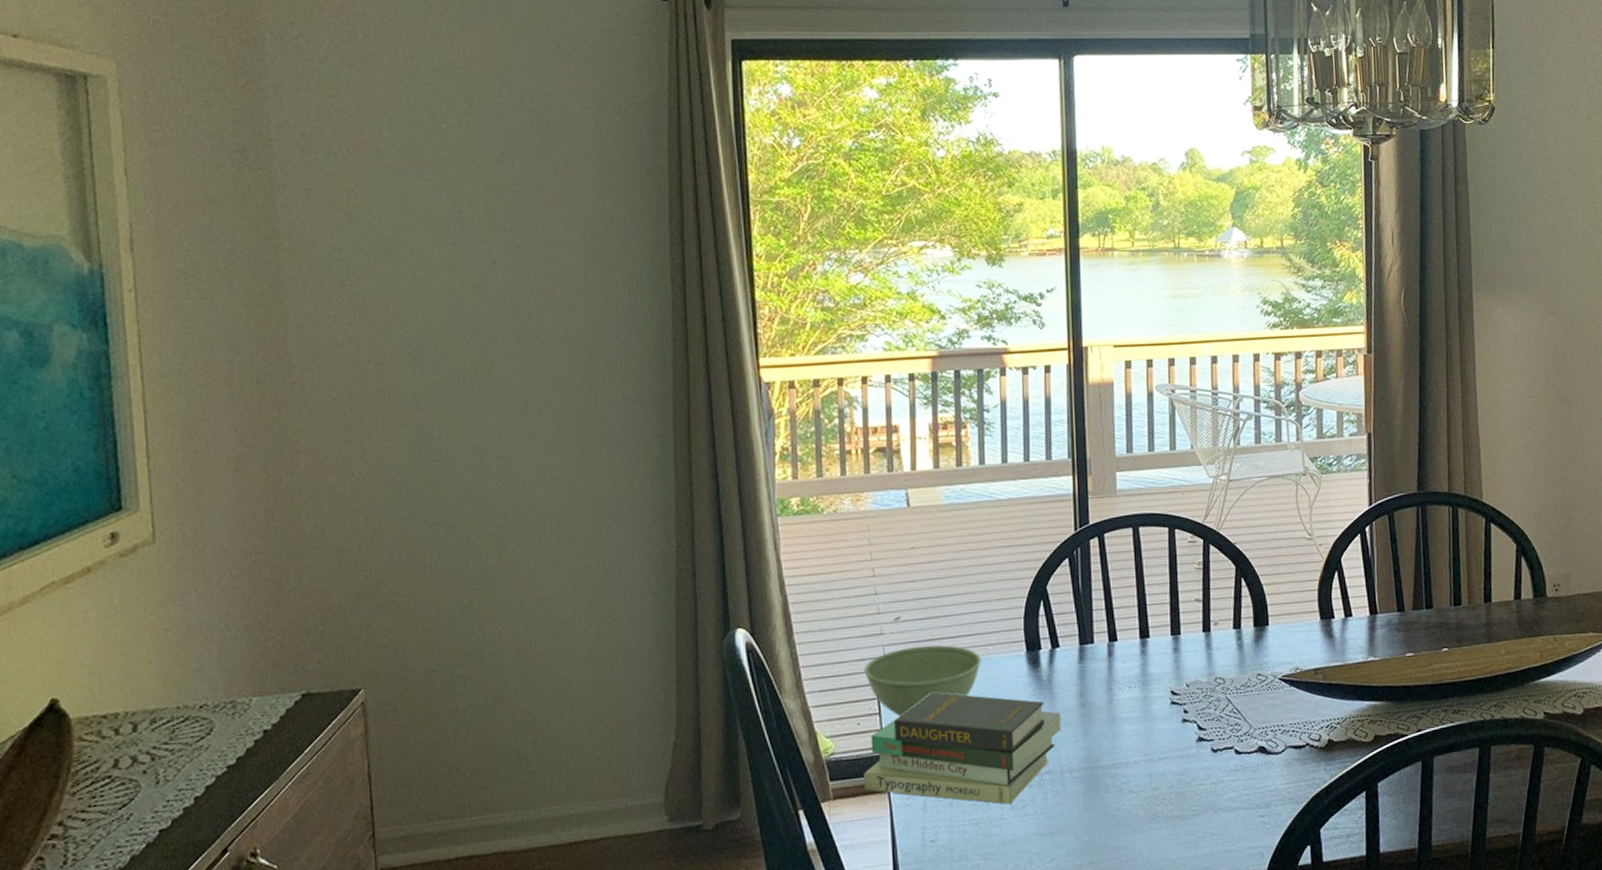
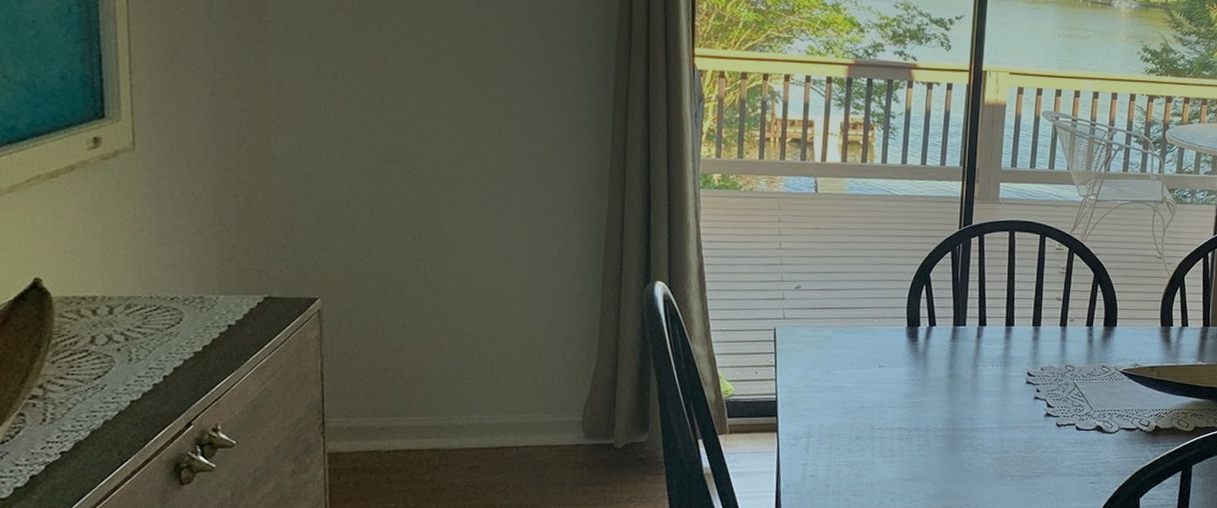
books: present [863,692,1061,804] -> none [756,352,931,452]
bowl: present [864,645,981,717] -> none [765,312,868,371]

